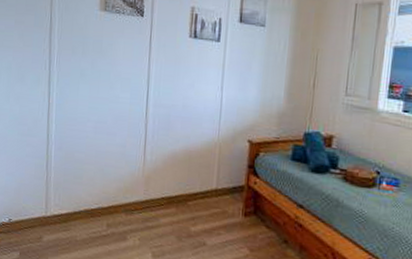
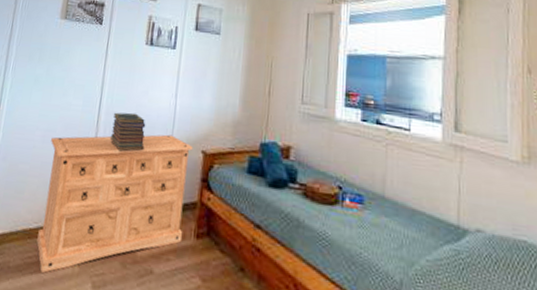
dresser: none [99,125,240,245] -> present [37,134,194,273]
book stack: none [160,104,194,142] -> present [110,112,146,152]

